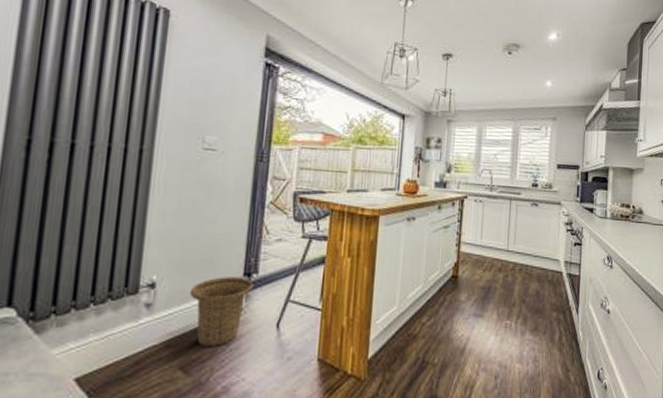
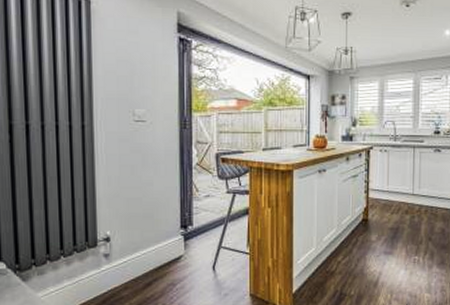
basket: present [189,277,255,348] -> none [138,229,191,288]

